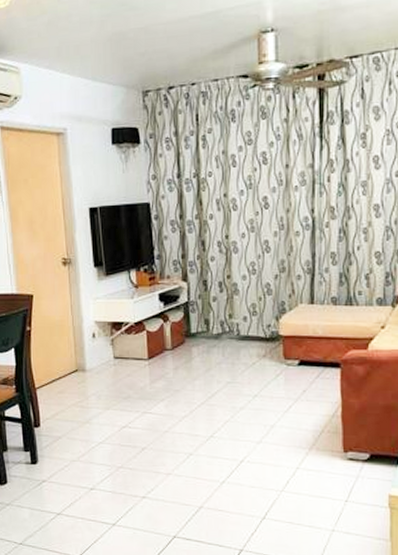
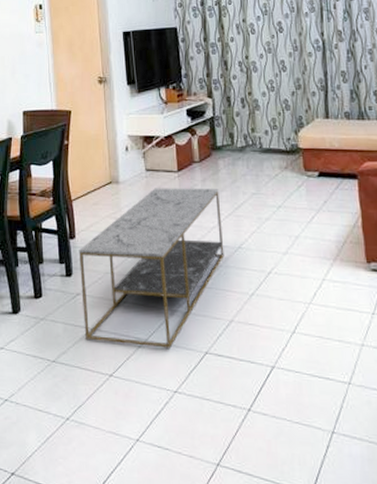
coffee table: none [44,376,196,533] -> present [79,188,224,348]

